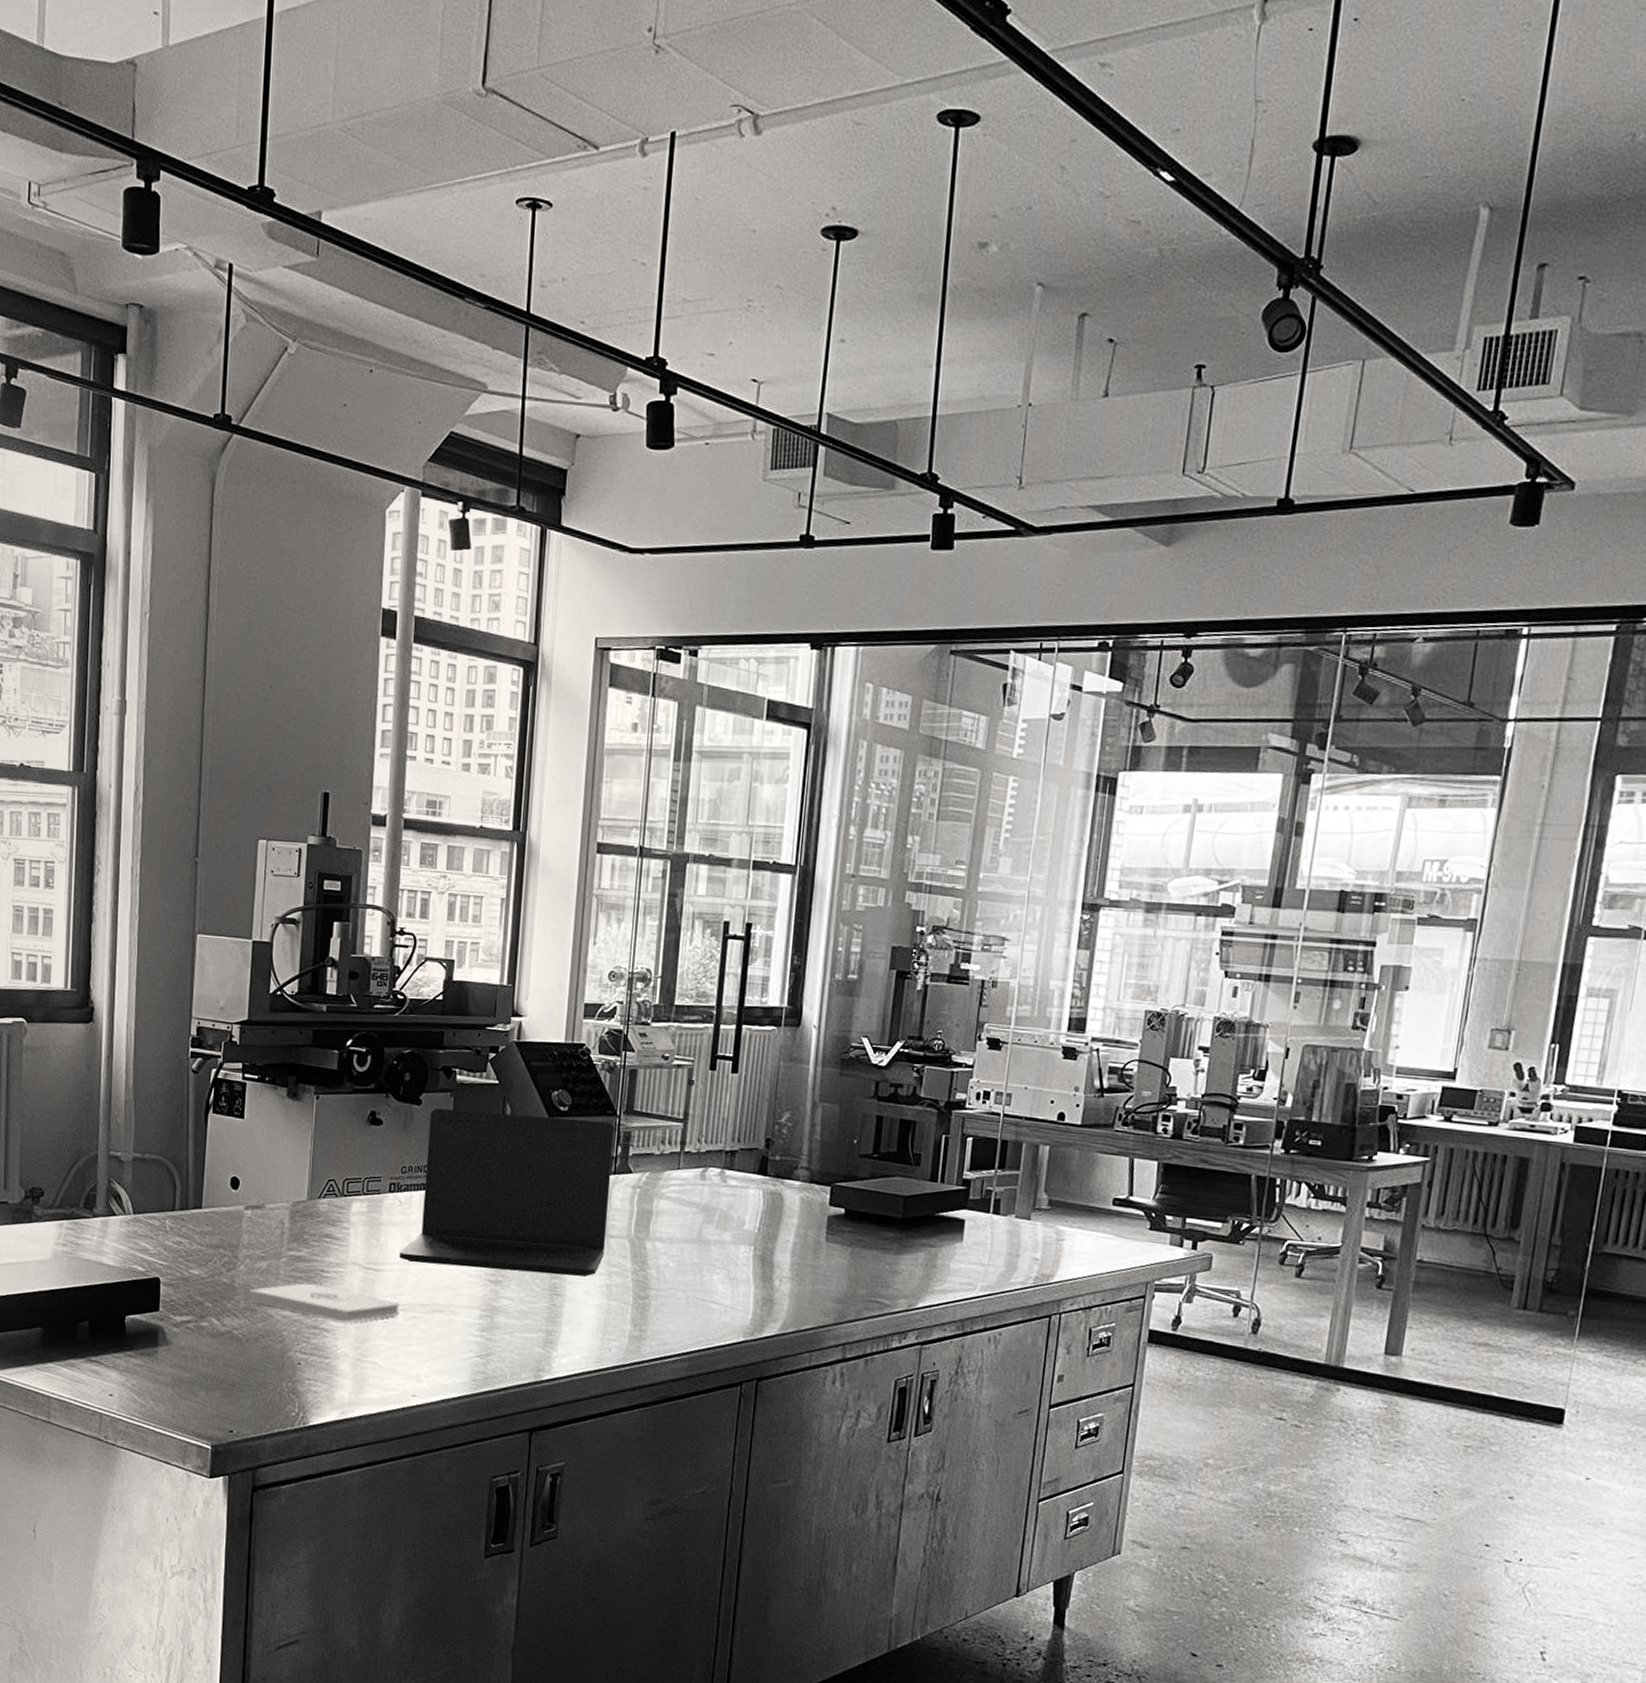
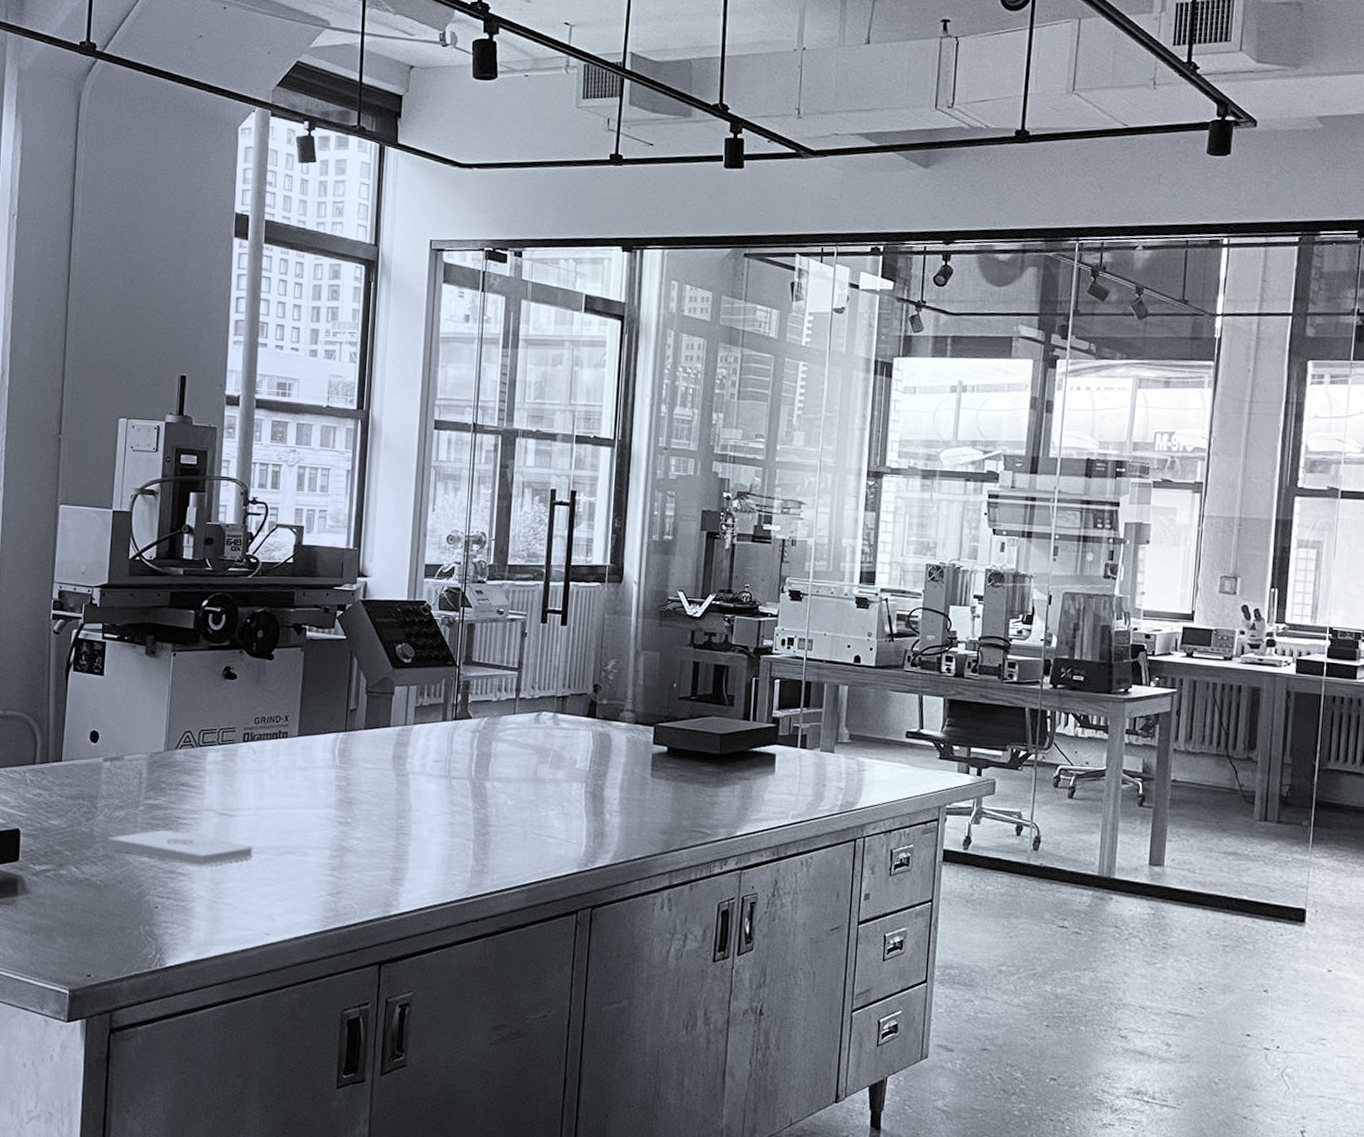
laptop: present [400,1108,615,1277] -> none [253,662,455,816]

